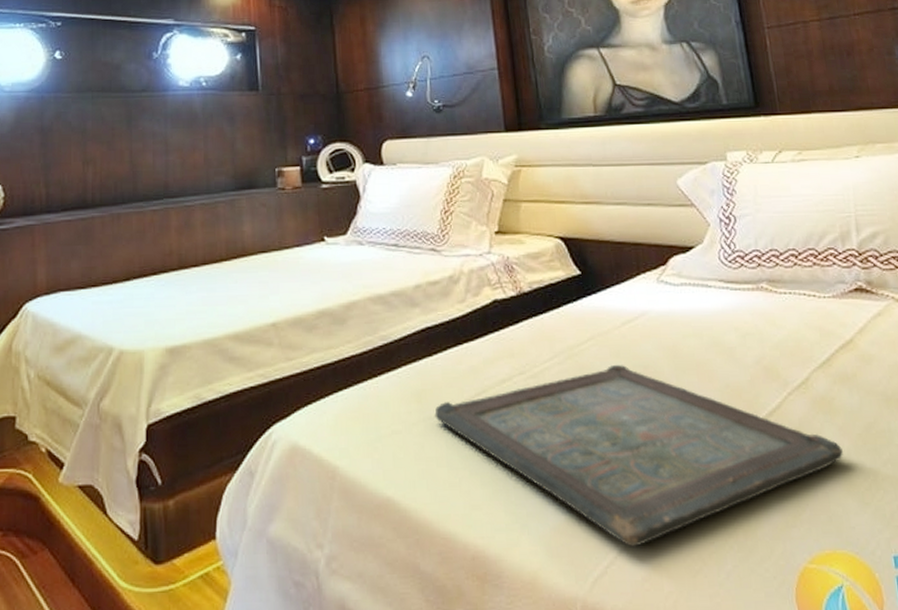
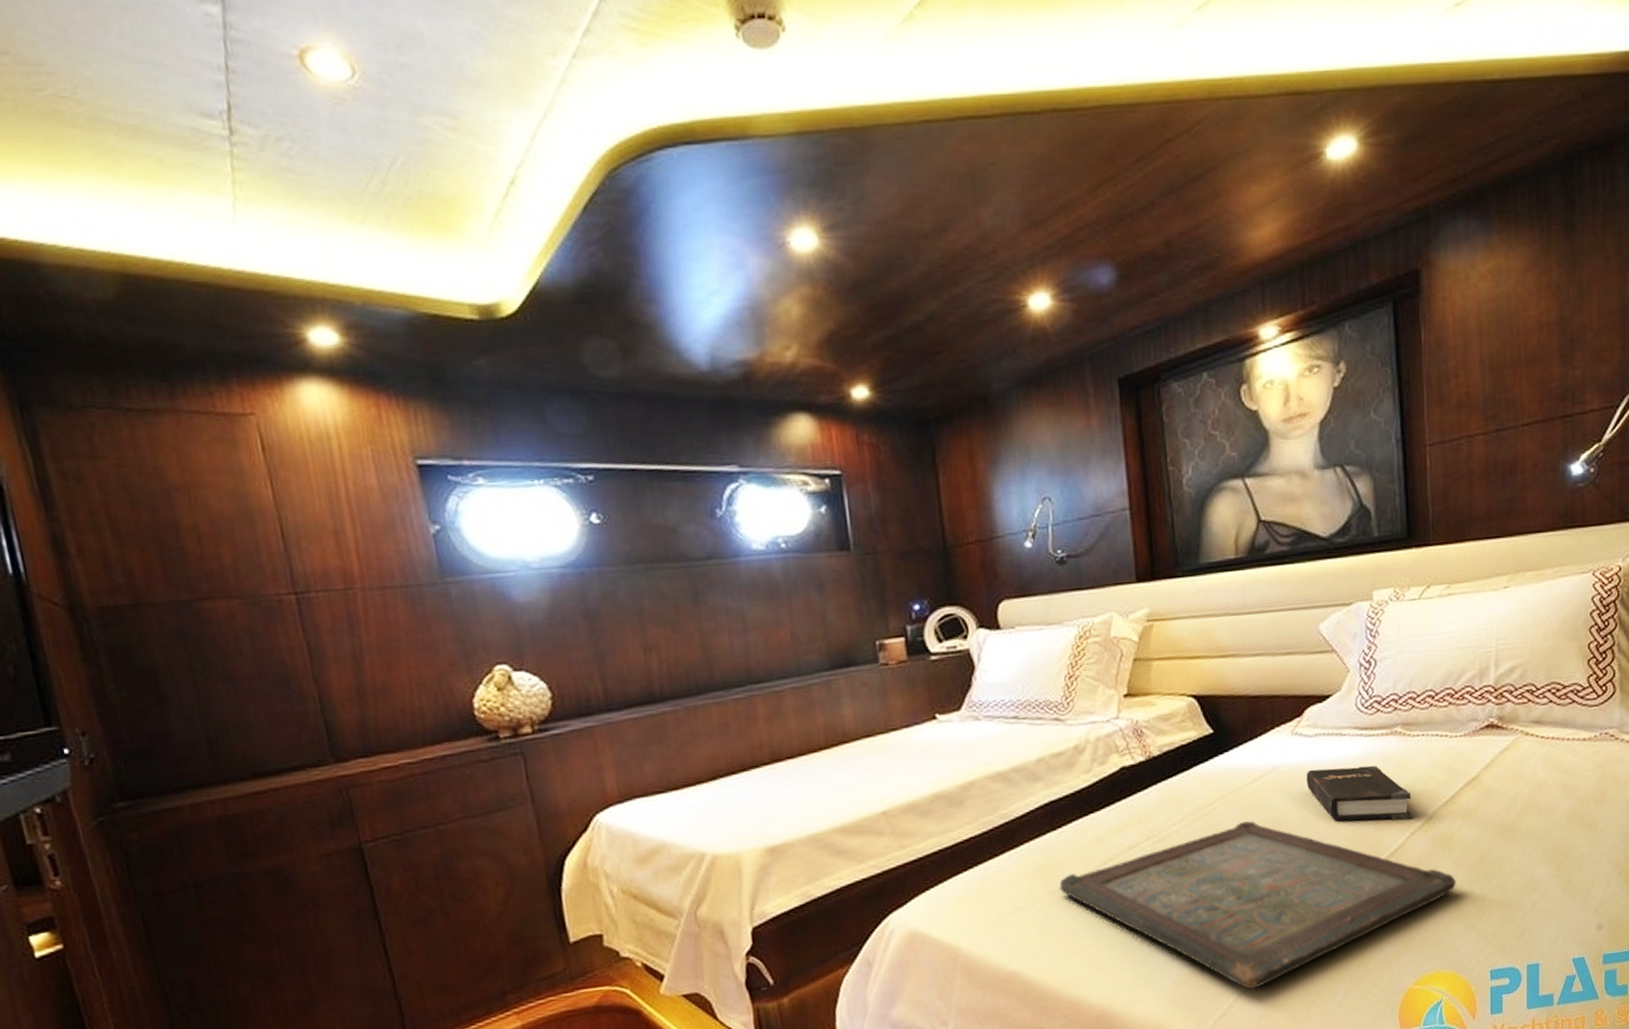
hardback book: none [674,318,788,379] -> present [1306,765,1412,822]

